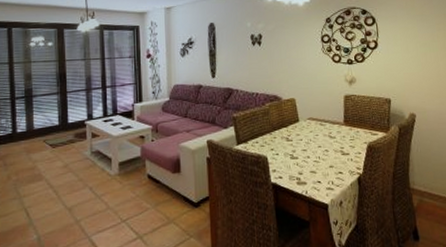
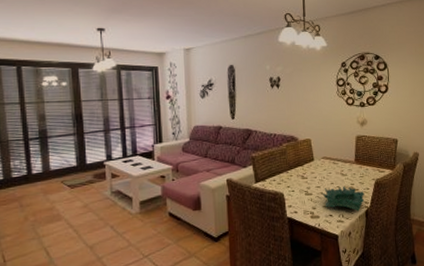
decorative bowl: none [309,149,357,178] -> present [322,186,365,211]

